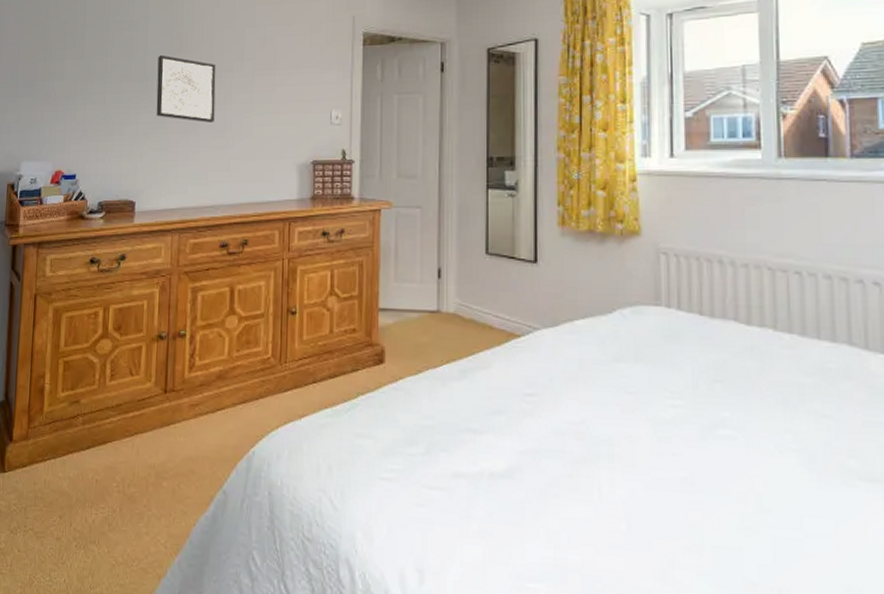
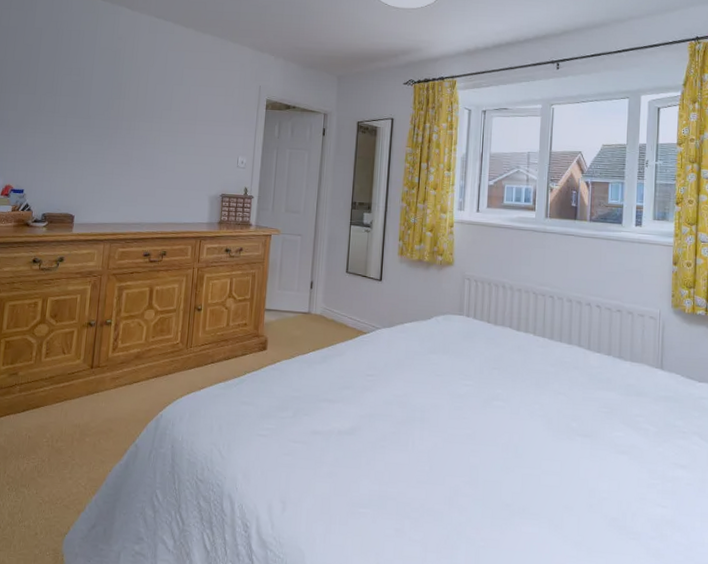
wall art: present [156,54,216,122] -> none [96,99,149,157]

